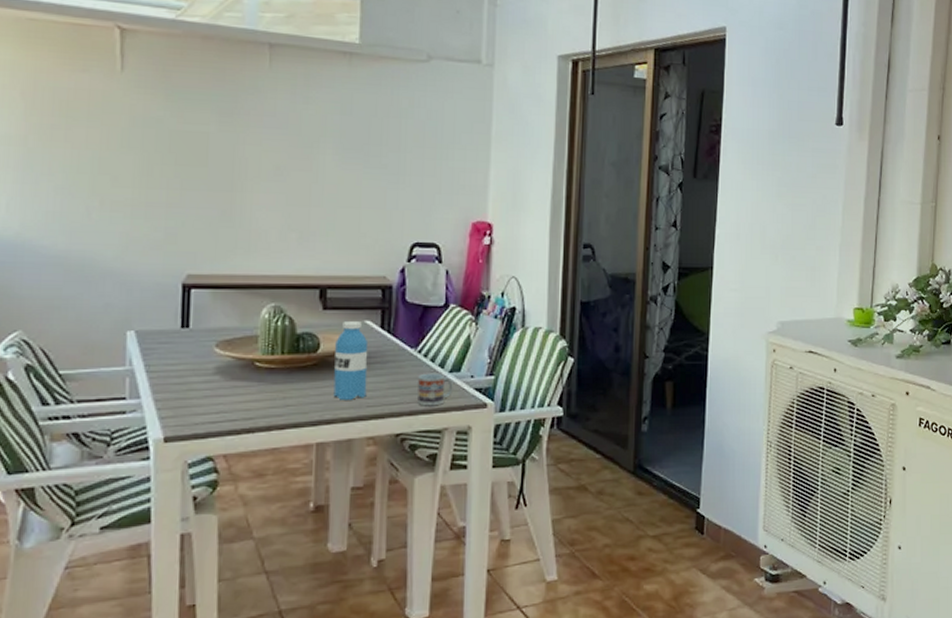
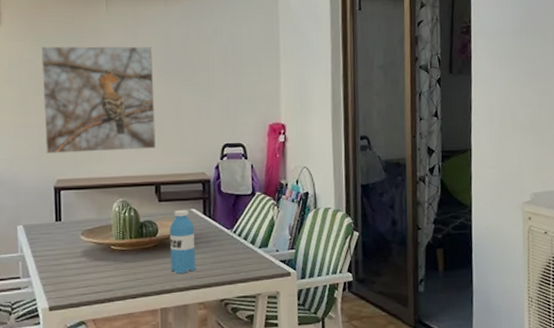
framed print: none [174,103,328,243] -> present [40,46,156,154]
cup: present [417,373,453,406] -> none [235,249,263,277]

